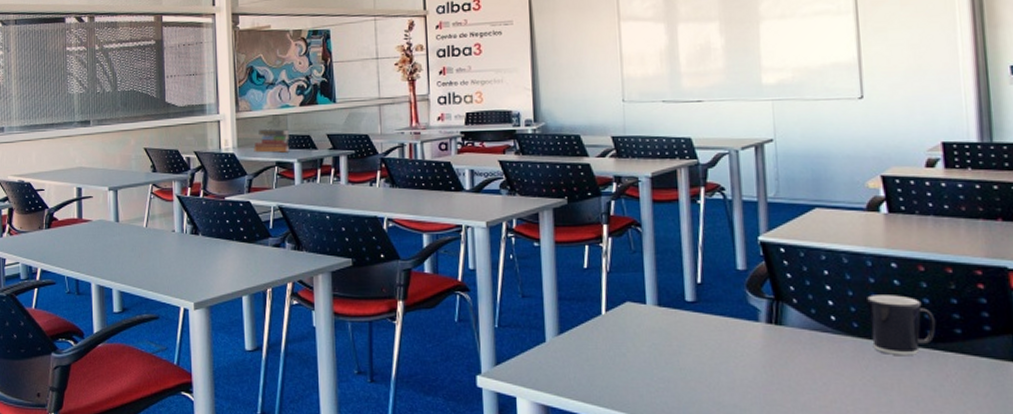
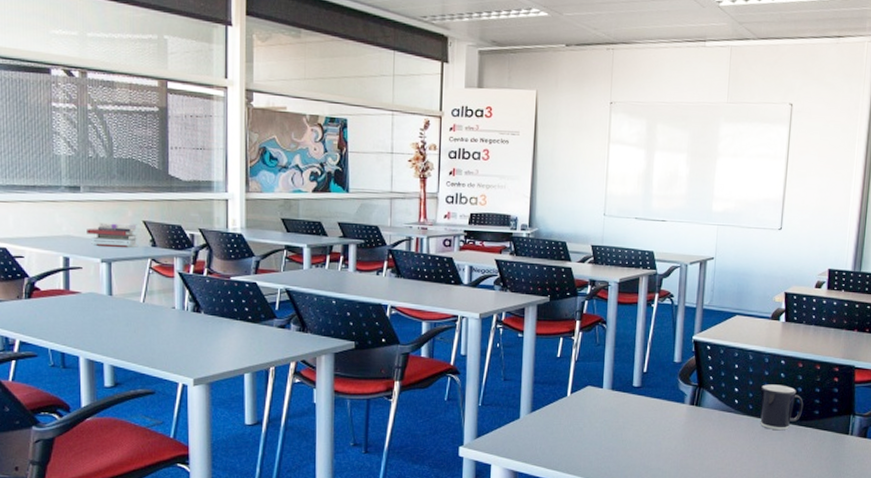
books: none [96,152,140,176] -> present [87,222,137,249]
books: present [254,129,290,153] -> none [263,211,300,237]

